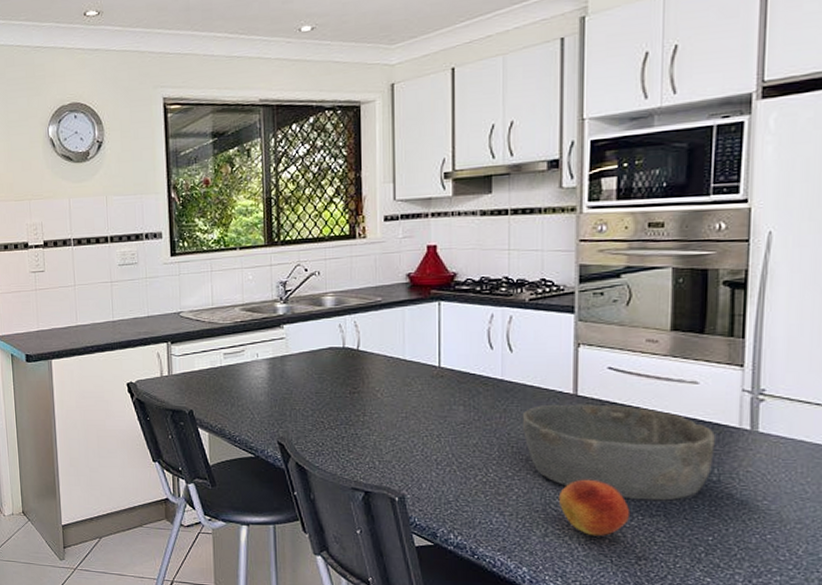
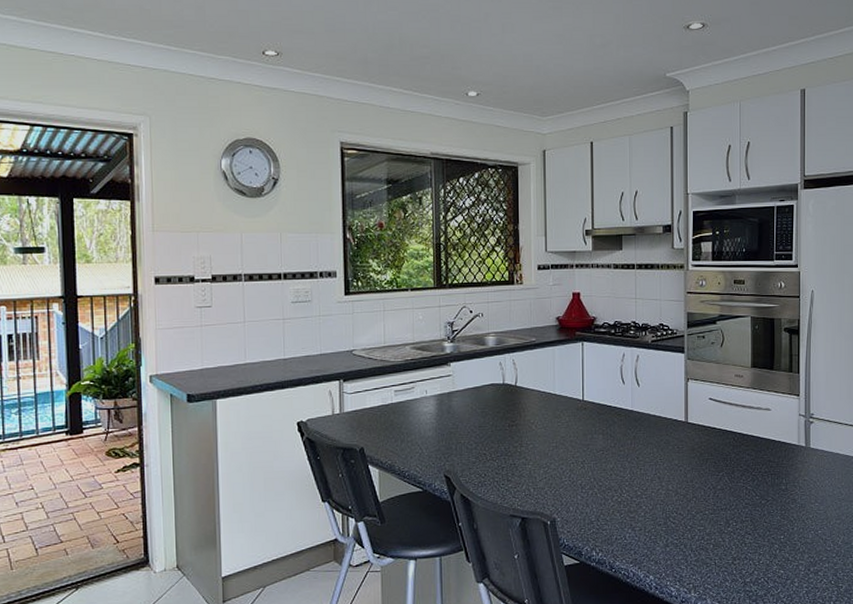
bowl: present [522,404,715,501] -> none [647,429,783,509]
fruit: present [558,479,629,537] -> none [675,494,726,543]

